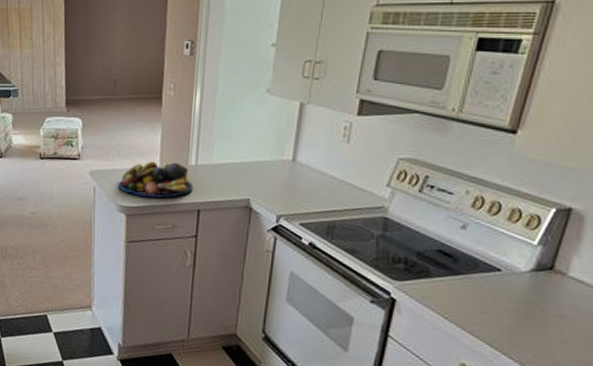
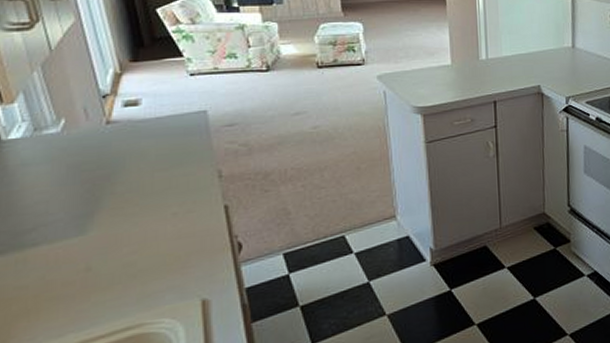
fruit bowl: present [119,161,194,198] -> none [411,58,487,95]

